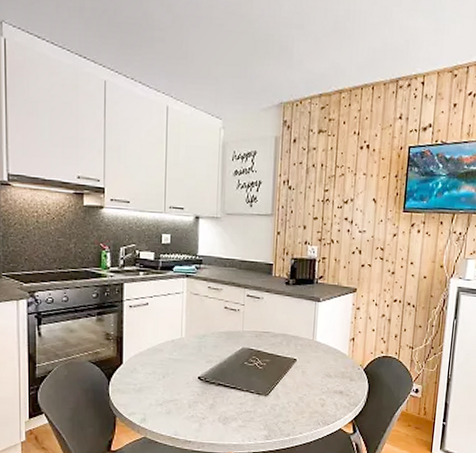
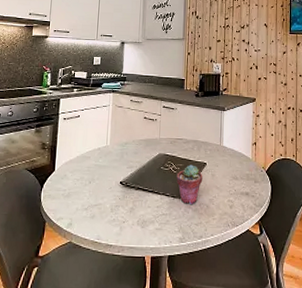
potted succulent: none [262,360,292,402] -> present [176,165,203,204]

